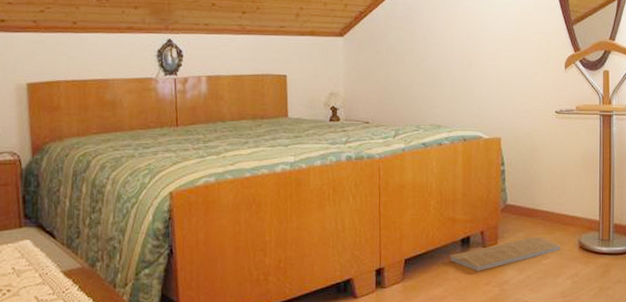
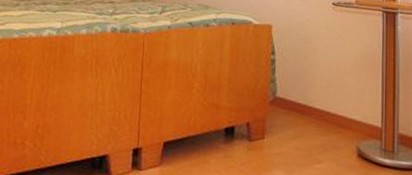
woven basket: present [450,237,561,271] -> none [212,136,337,167]

